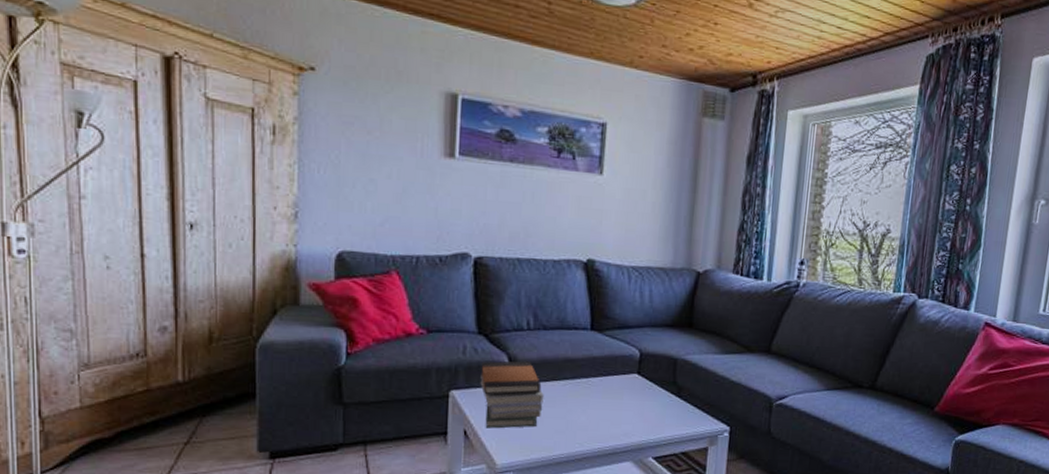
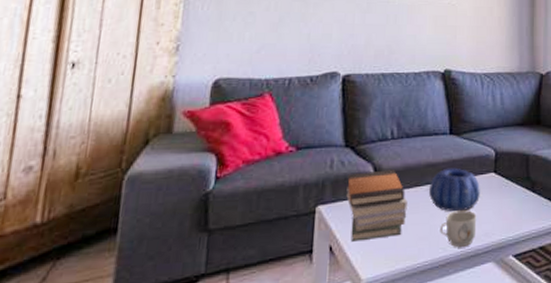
decorative bowl: none [567,364,622,410] -> present [429,167,480,212]
mug: none [577,408,617,445] -> present [440,210,477,248]

